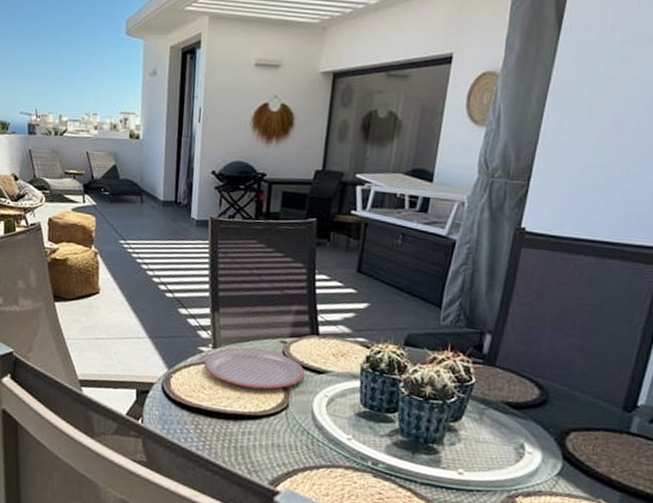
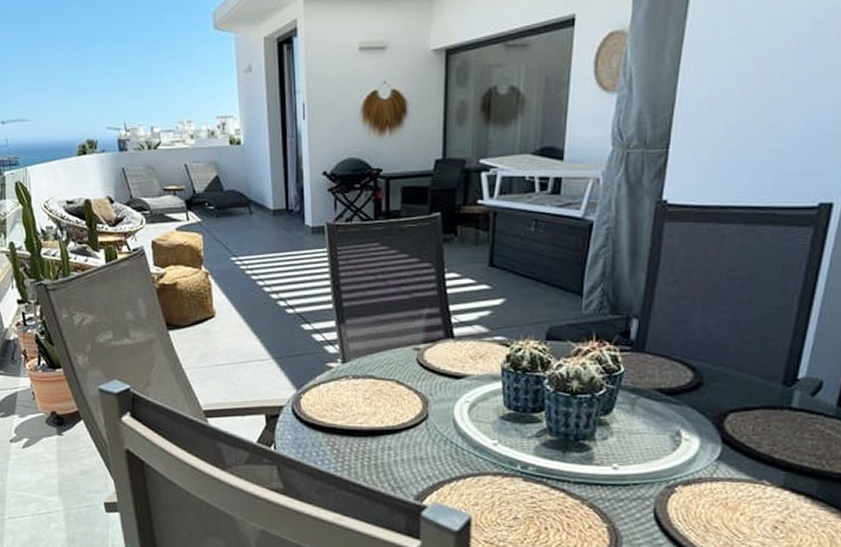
plate: present [204,347,305,390] -> none [334,359,443,401]

